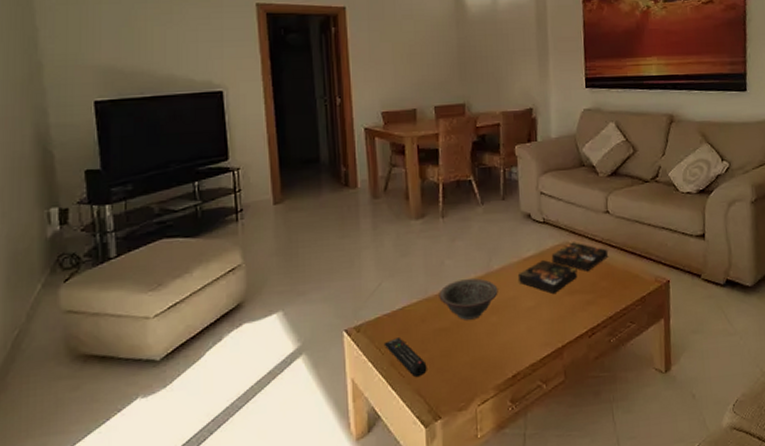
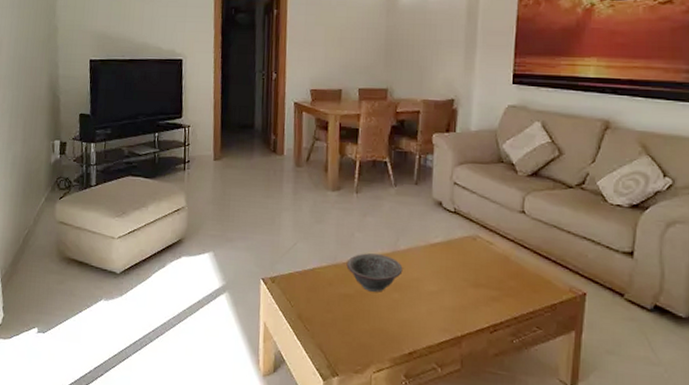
remote control: present [383,338,427,378] -> none [293,294,330,334]
board game: present [517,242,609,294] -> none [423,236,520,283]

